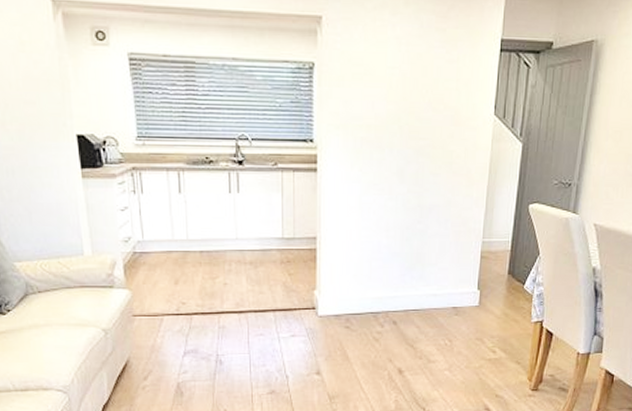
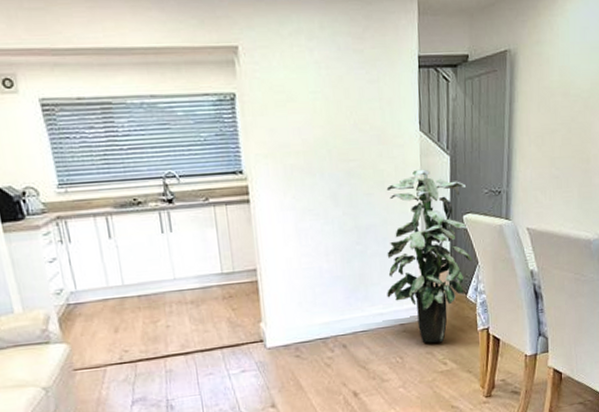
indoor plant: none [443,154,535,329] -> present [386,169,473,343]

